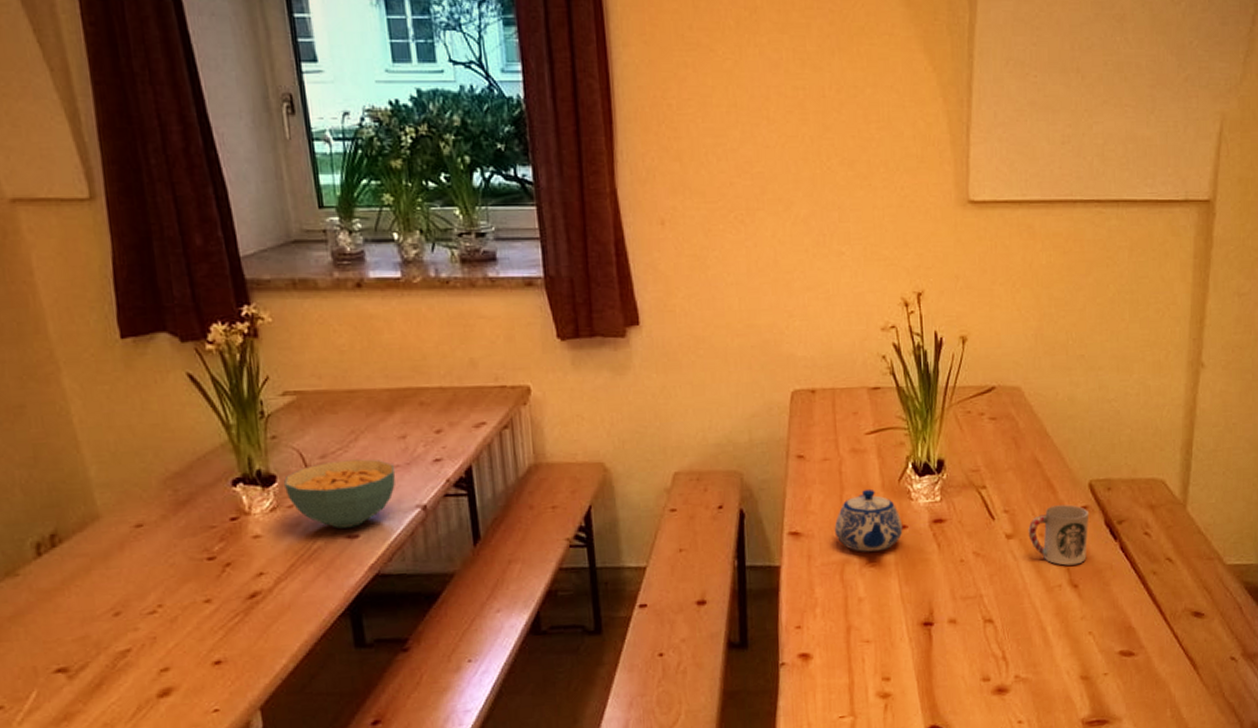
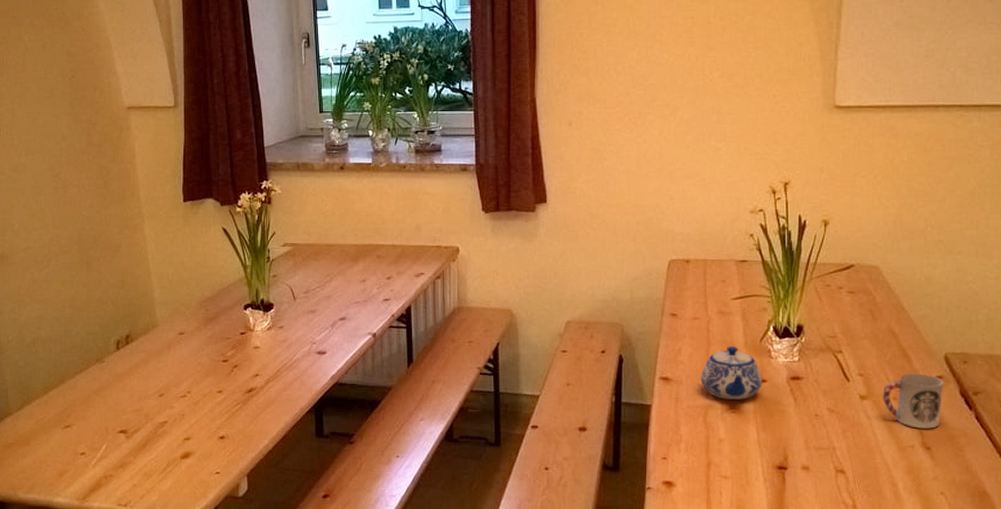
cereal bowl: present [284,459,396,529] -> none [279,296,356,346]

